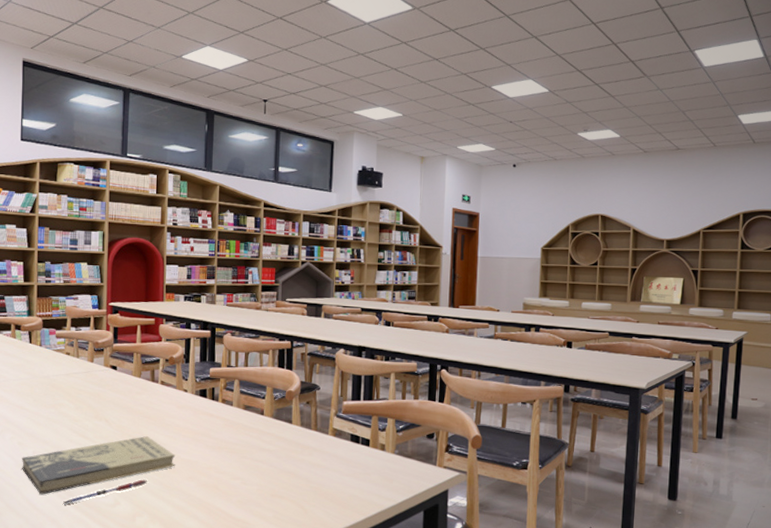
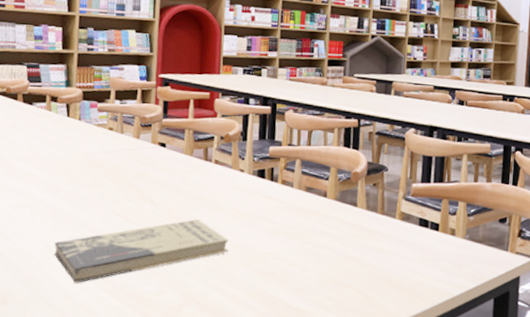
pen: present [63,479,147,505] -> none [101,266,197,295]

